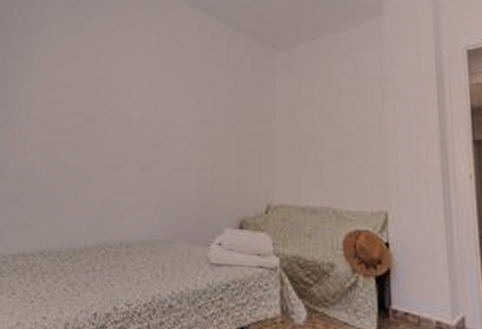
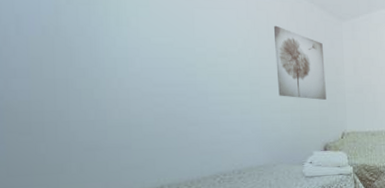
wall art: none [185,60,249,157] -> present [273,25,326,100]

